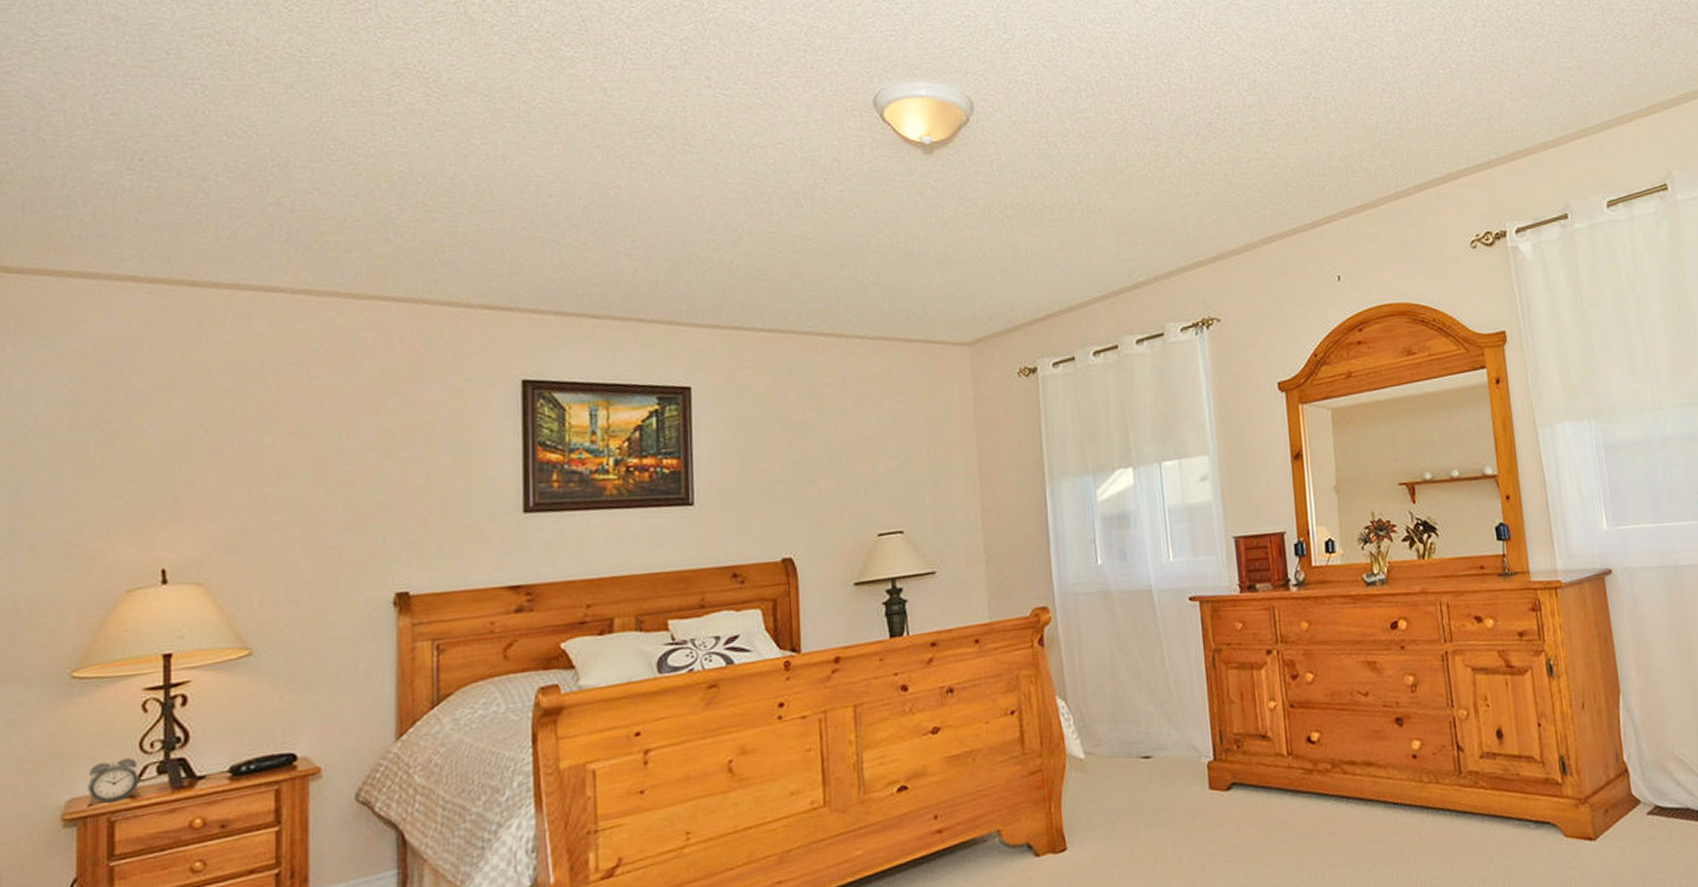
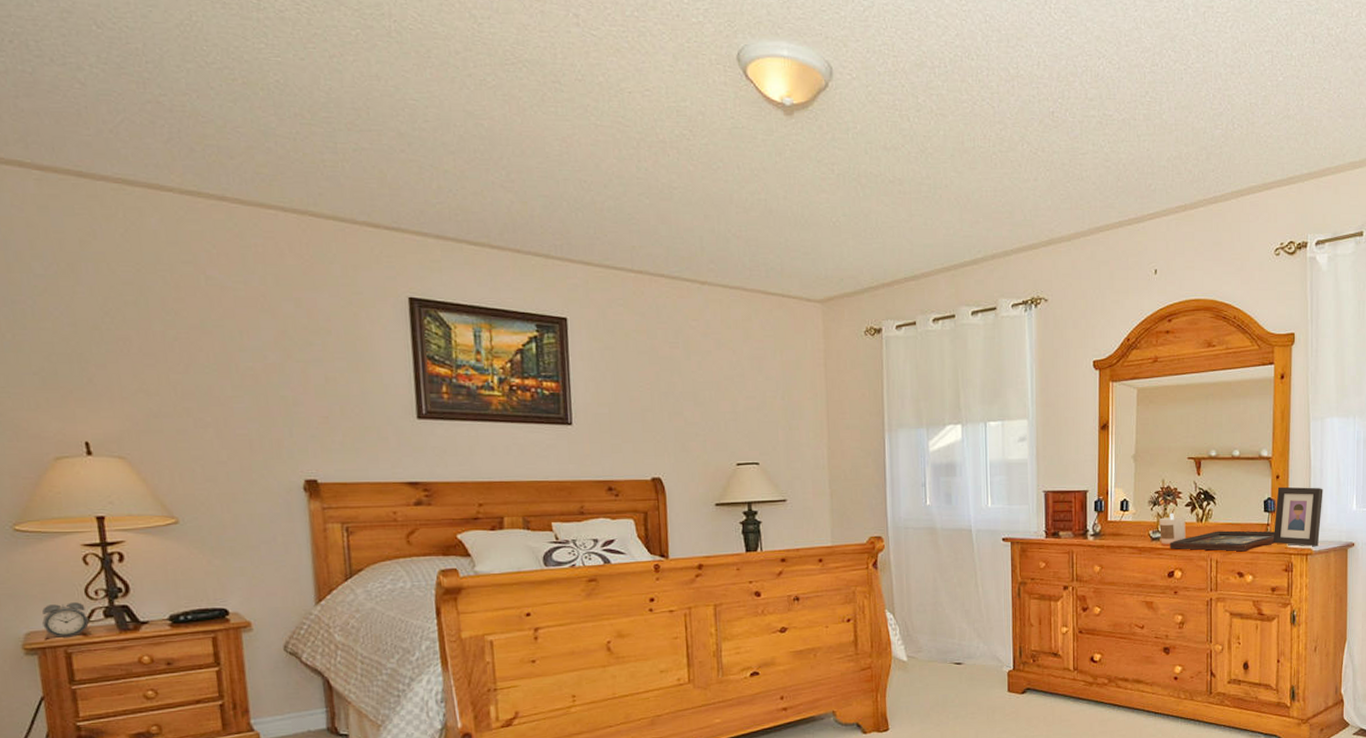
candle: none [1372,550,1407,592] -> present [1158,512,1186,546]
decorative tray: none [1389,563,1514,595] -> present [1170,530,1275,552]
picture frame: none [1509,506,1569,579] -> present [1273,486,1323,546]

